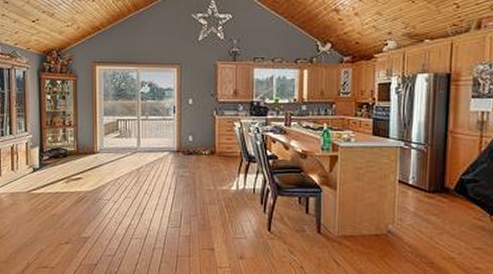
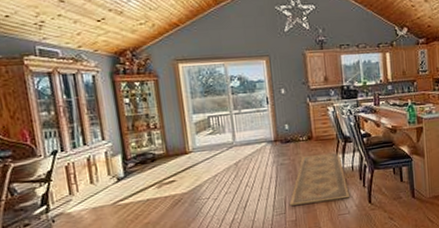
rug: none [185,171,248,222] -> present [290,153,349,206]

